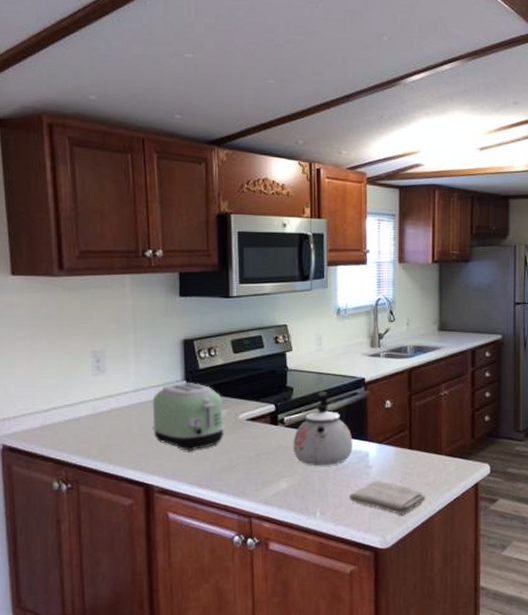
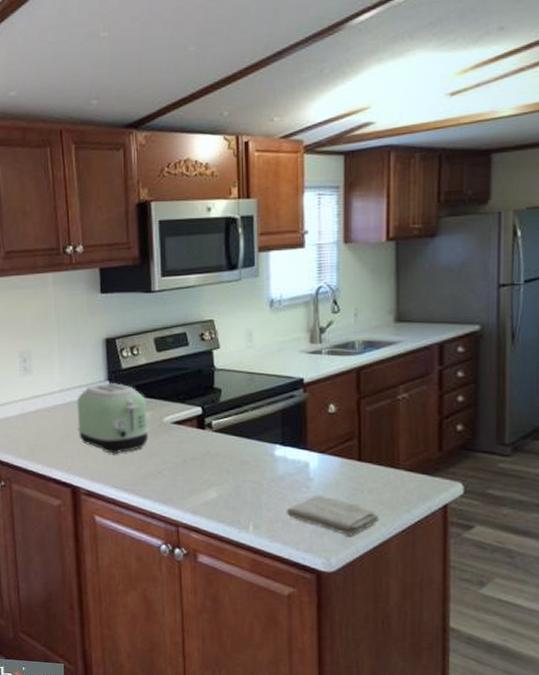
kettle: present [293,392,353,466] -> none [222,393,290,476]

